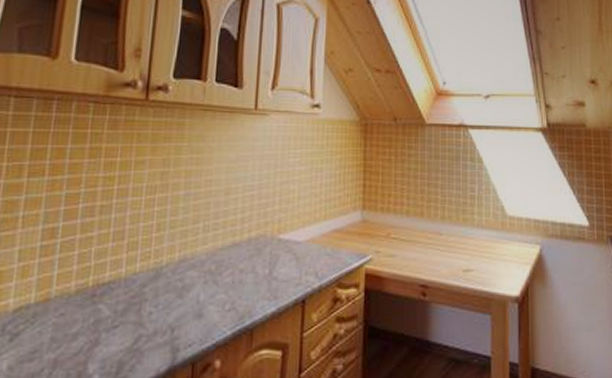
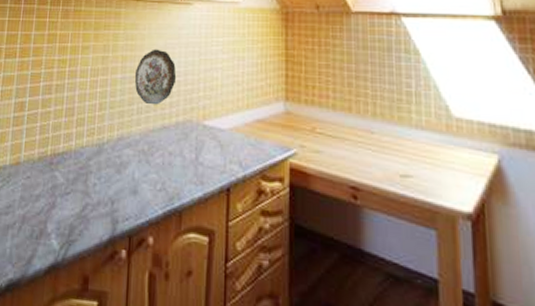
decorative plate: none [200,162,250,222] -> present [134,49,177,105]

